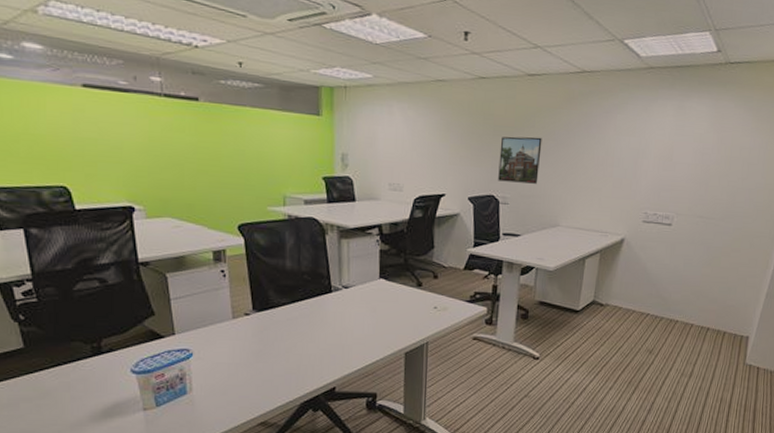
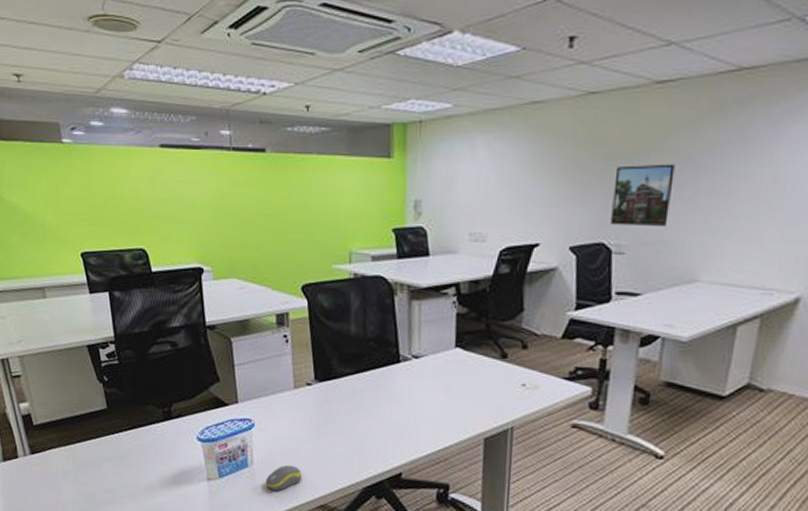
computer mouse: none [205,388,243,414] -> present [265,464,303,491]

